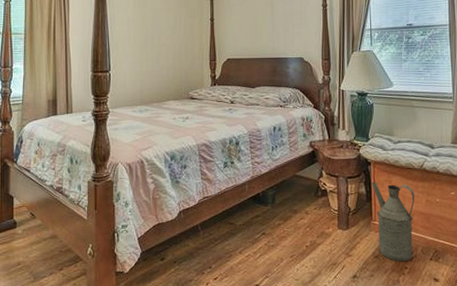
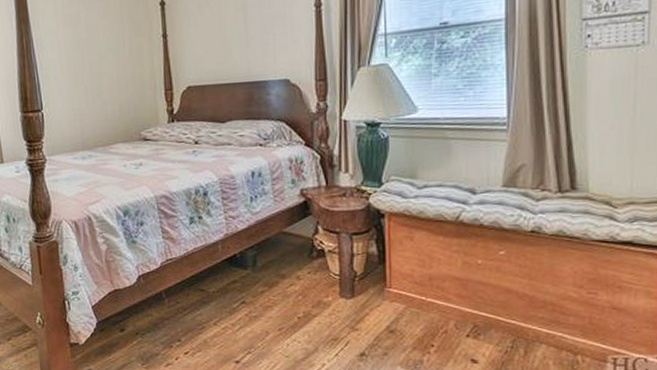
watering can: present [372,181,415,262] -> none [386,238,446,339]

